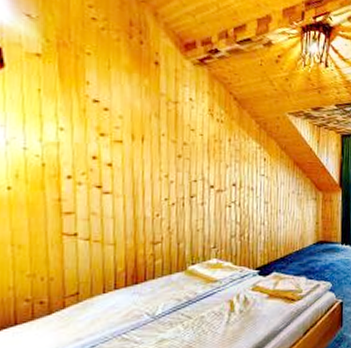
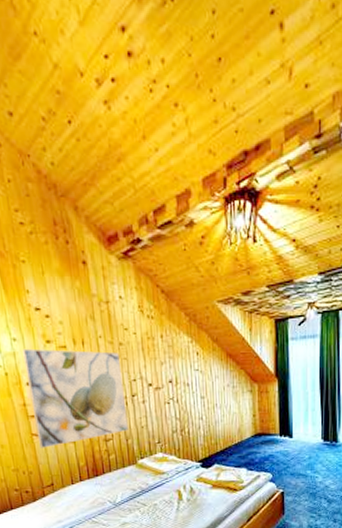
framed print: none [68,139,183,250] -> present [22,348,128,448]

